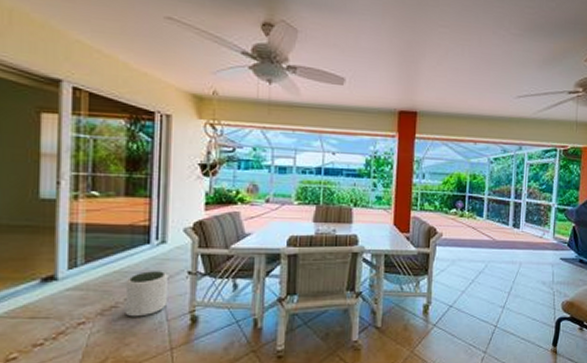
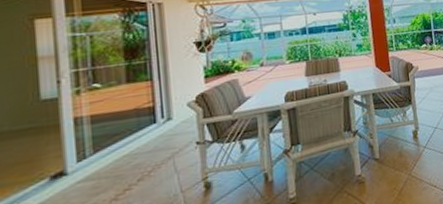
plant pot: present [125,271,168,317] -> none [136,146,180,196]

